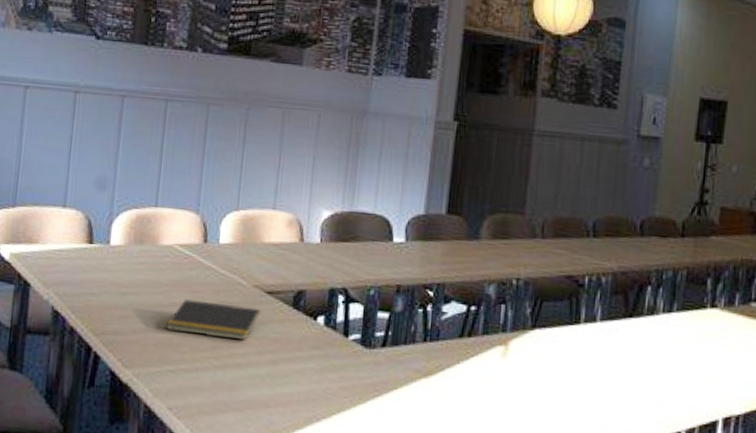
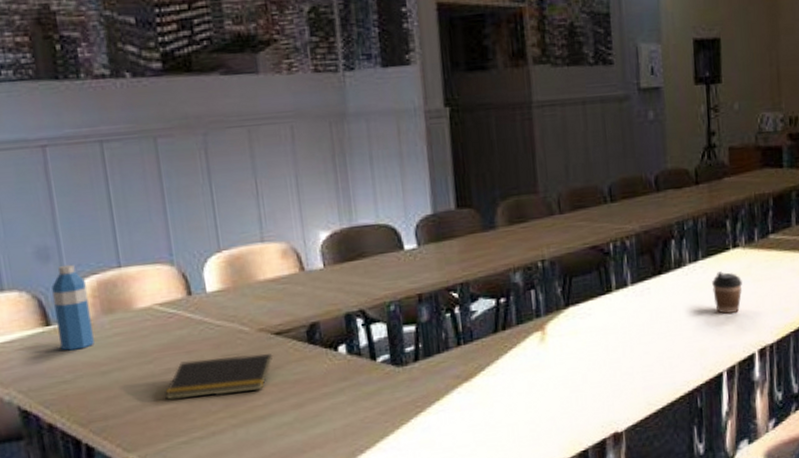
water bottle: none [96,195,128,269] -> present [51,264,95,351]
coffee cup: none [683,328,715,375] -> present [712,272,743,314]

